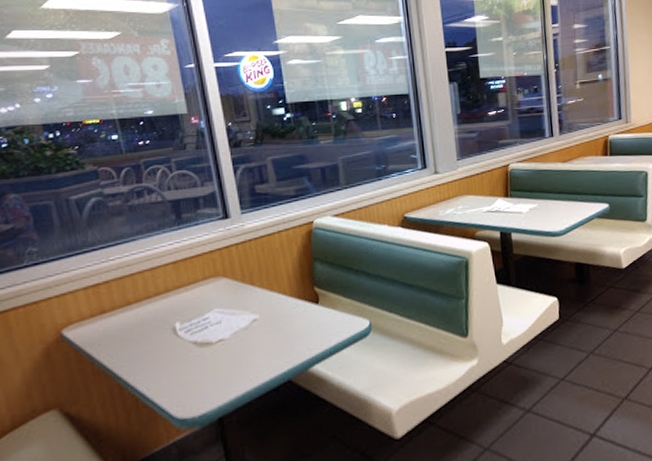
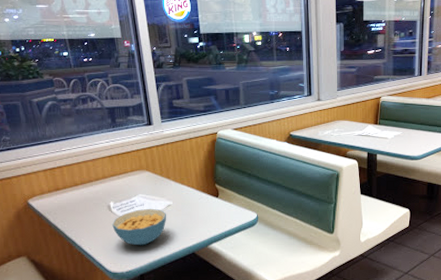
cereal bowl: none [178,326,251,379] -> present [112,208,166,246]

